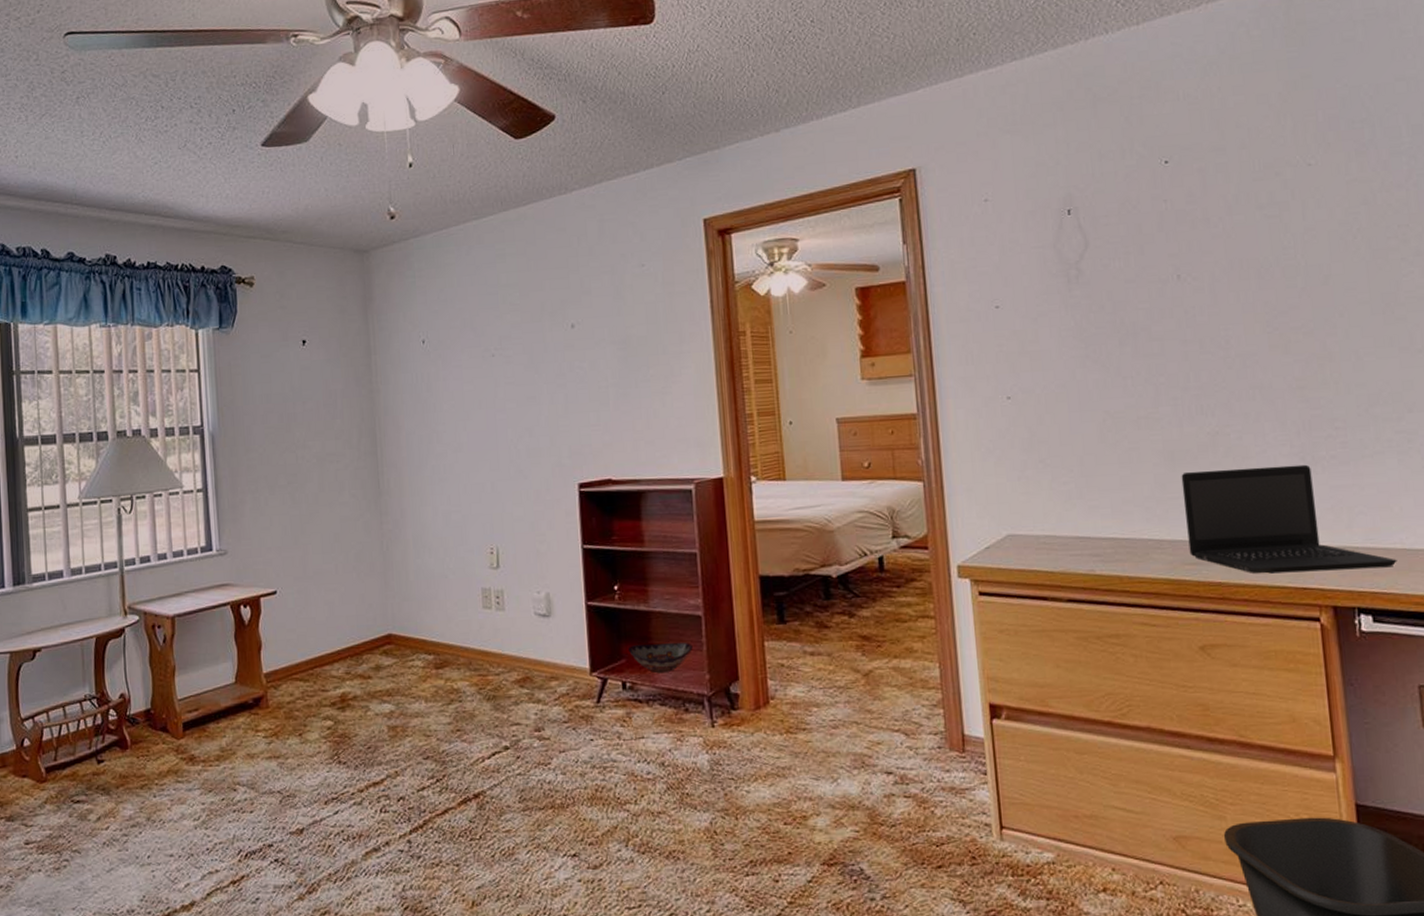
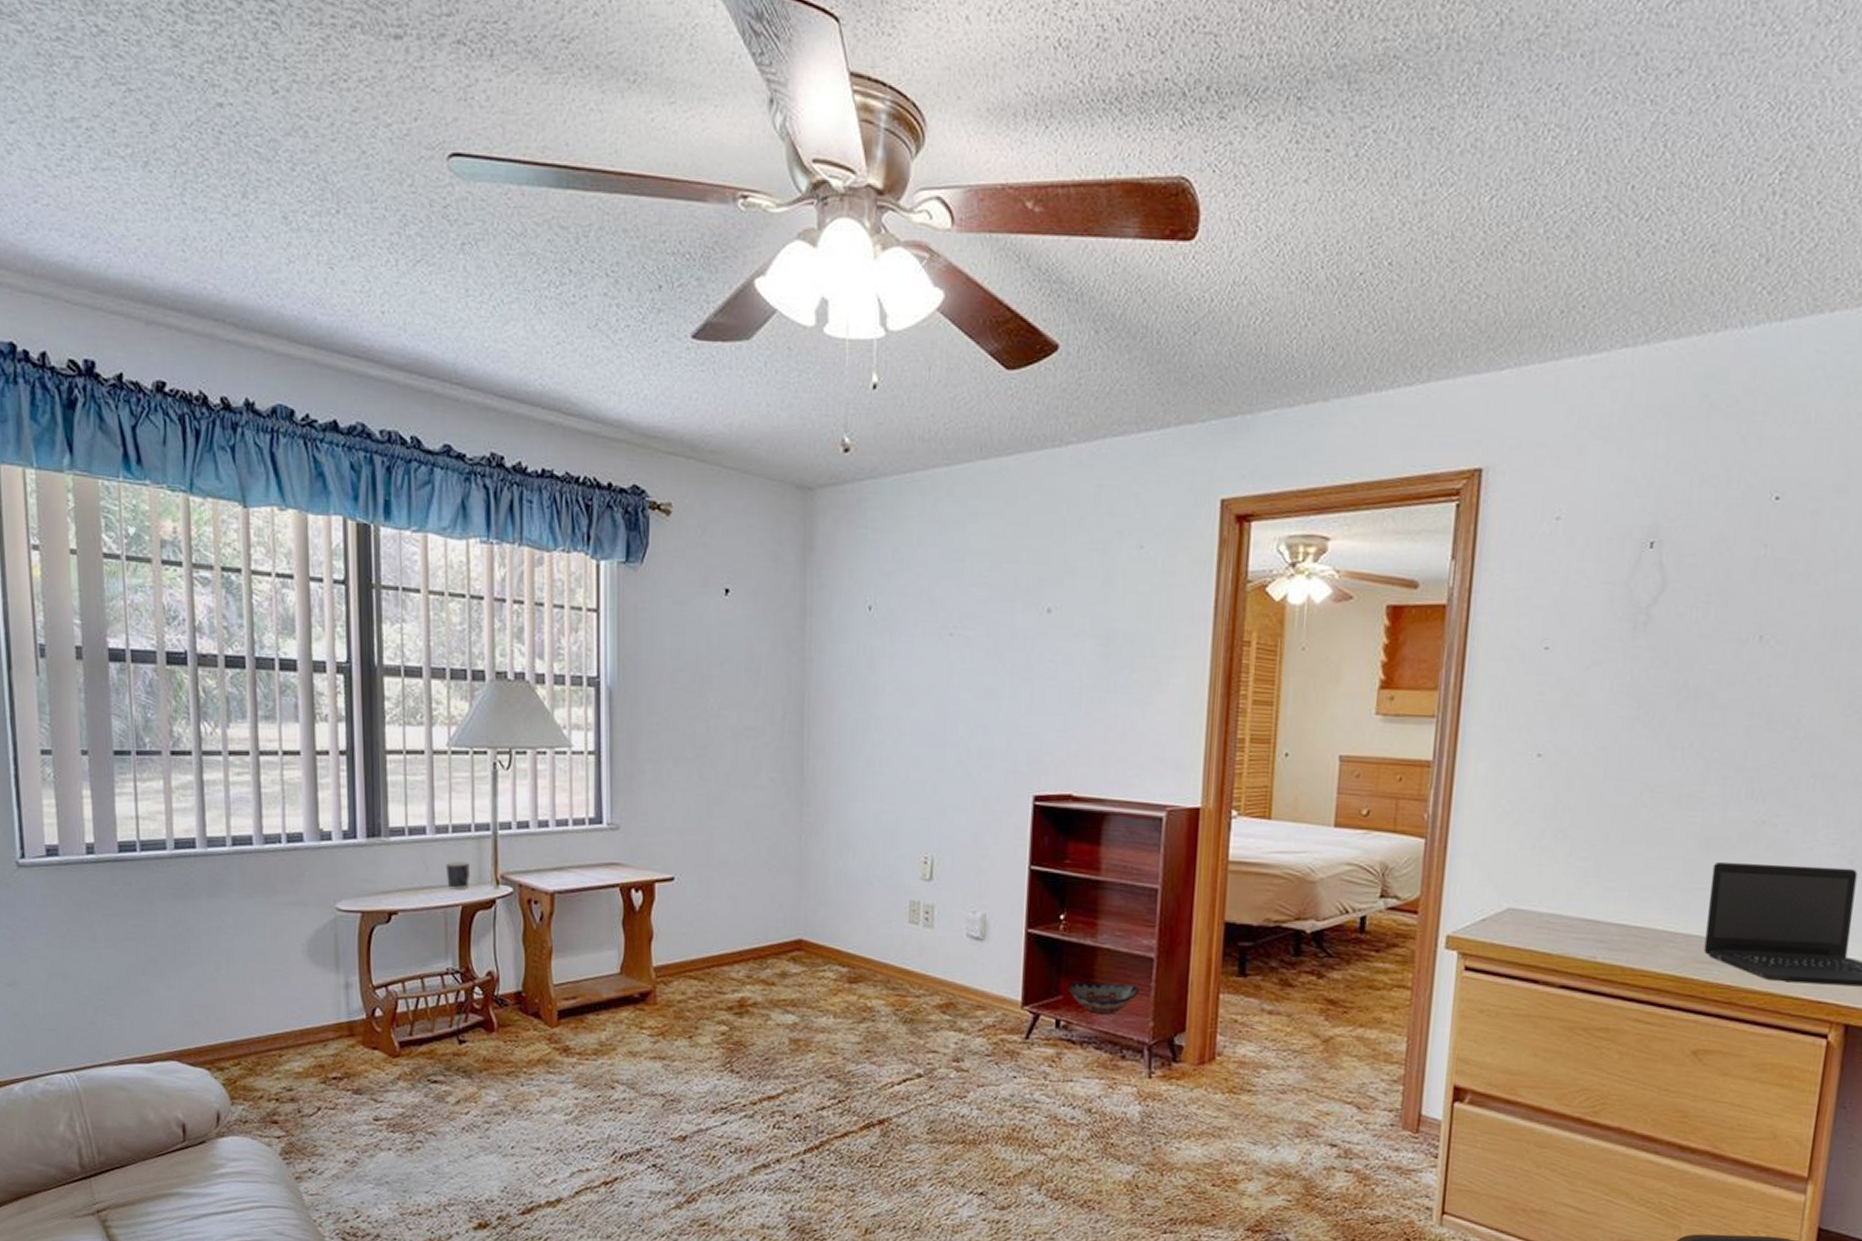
mug: none [80,598,102,624] -> present [445,861,470,890]

